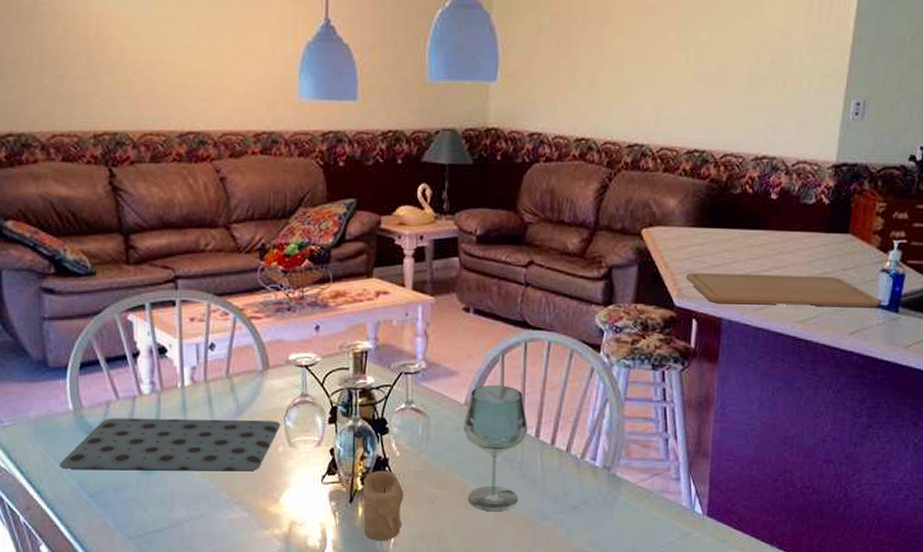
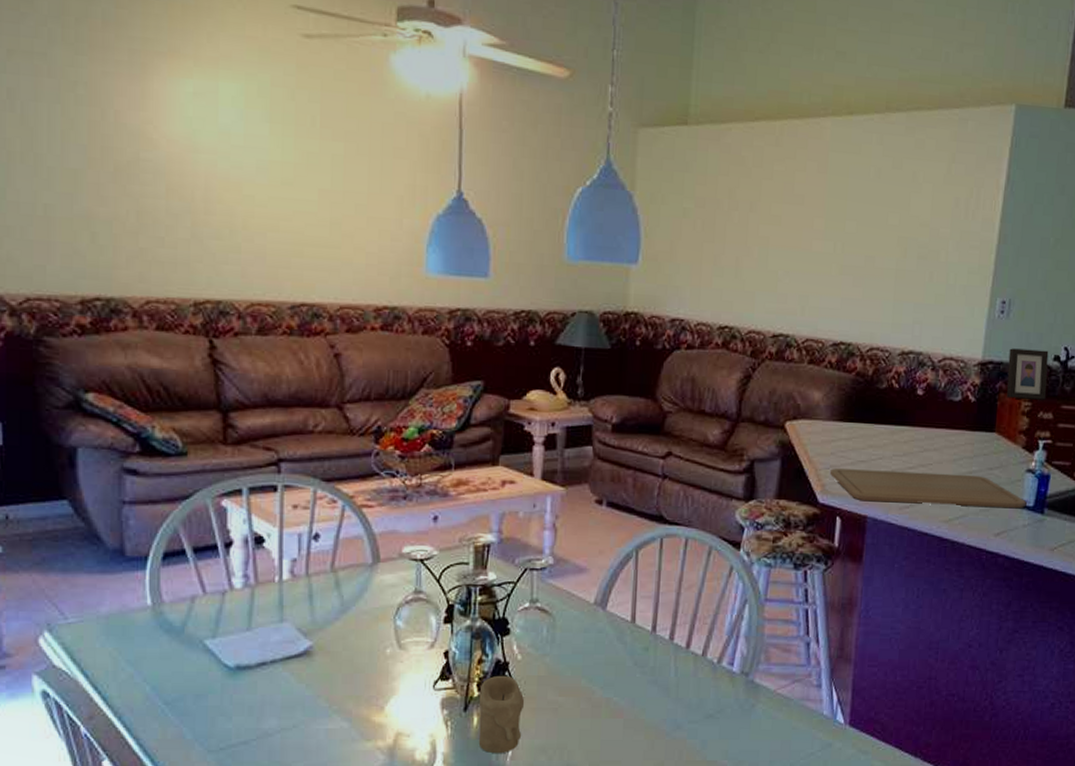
placemat: present [59,418,281,471] -> none [131,615,390,676]
wine glass: present [463,385,528,512] -> none [592,583,662,721]
picture frame: none [861,150,904,200] -> present [1007,348,1049,400]

